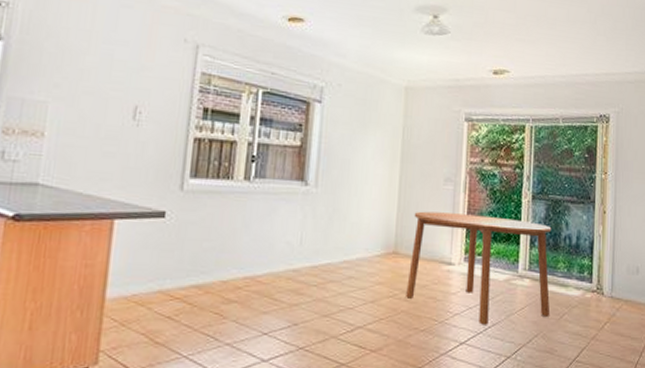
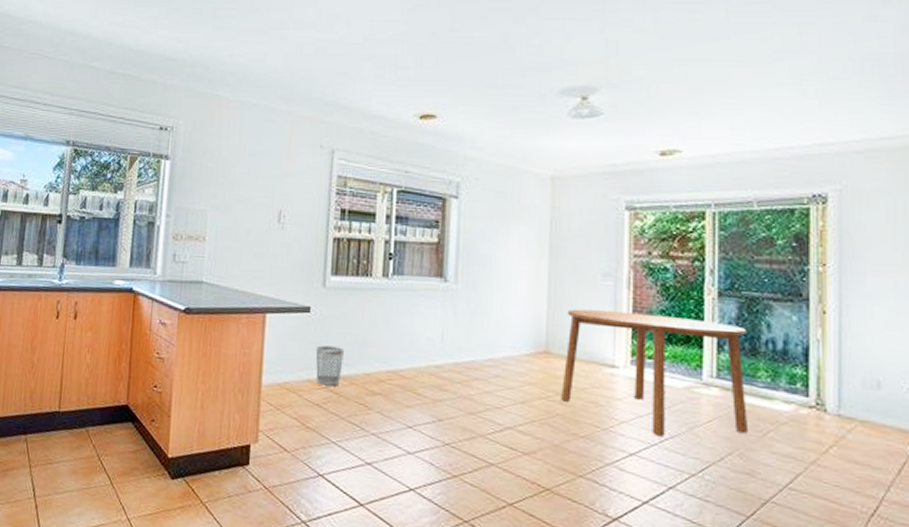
wastebasket: none [168,253,200,296] -> present [315,345,344,386]

